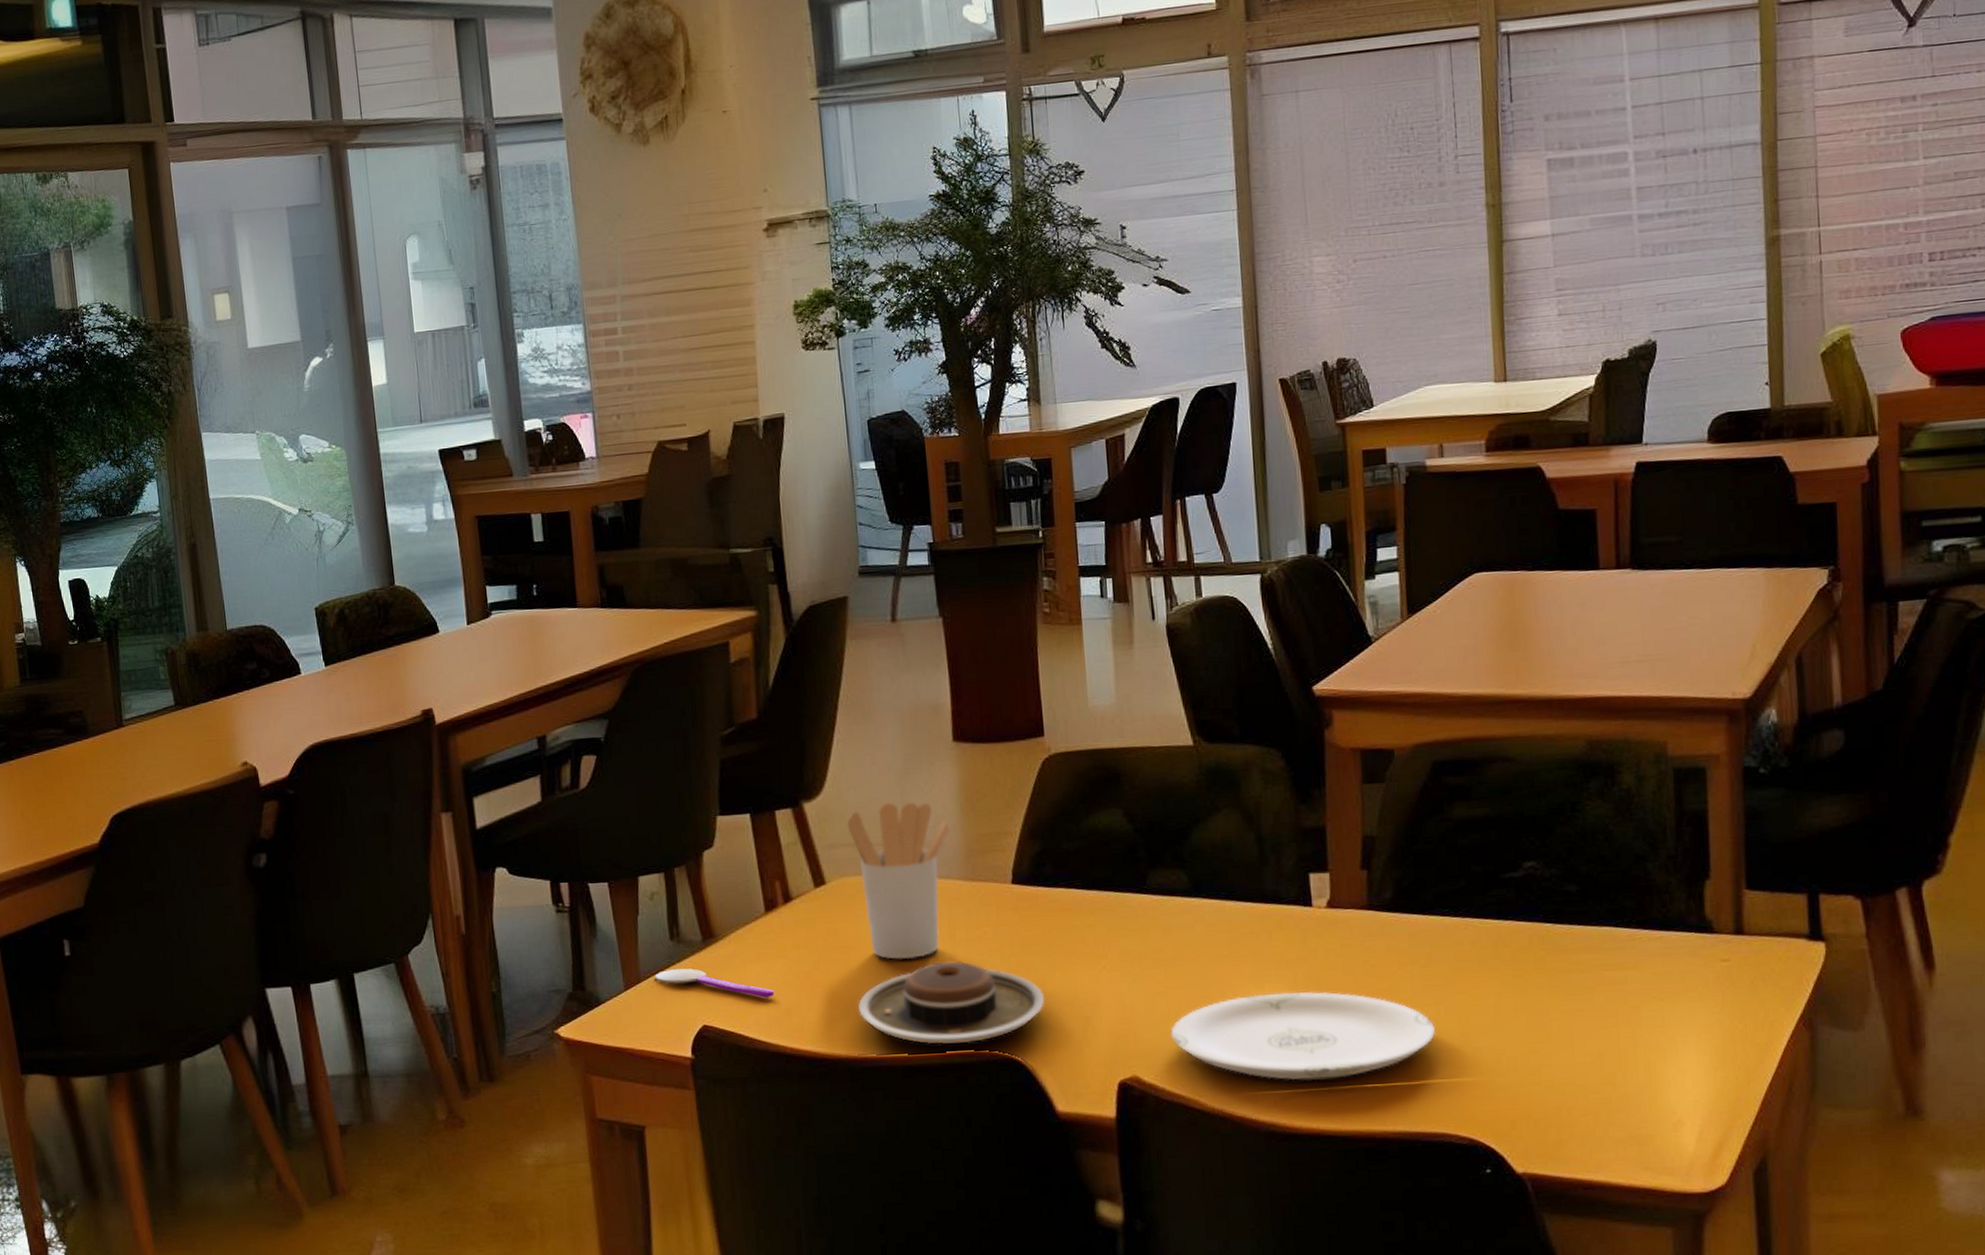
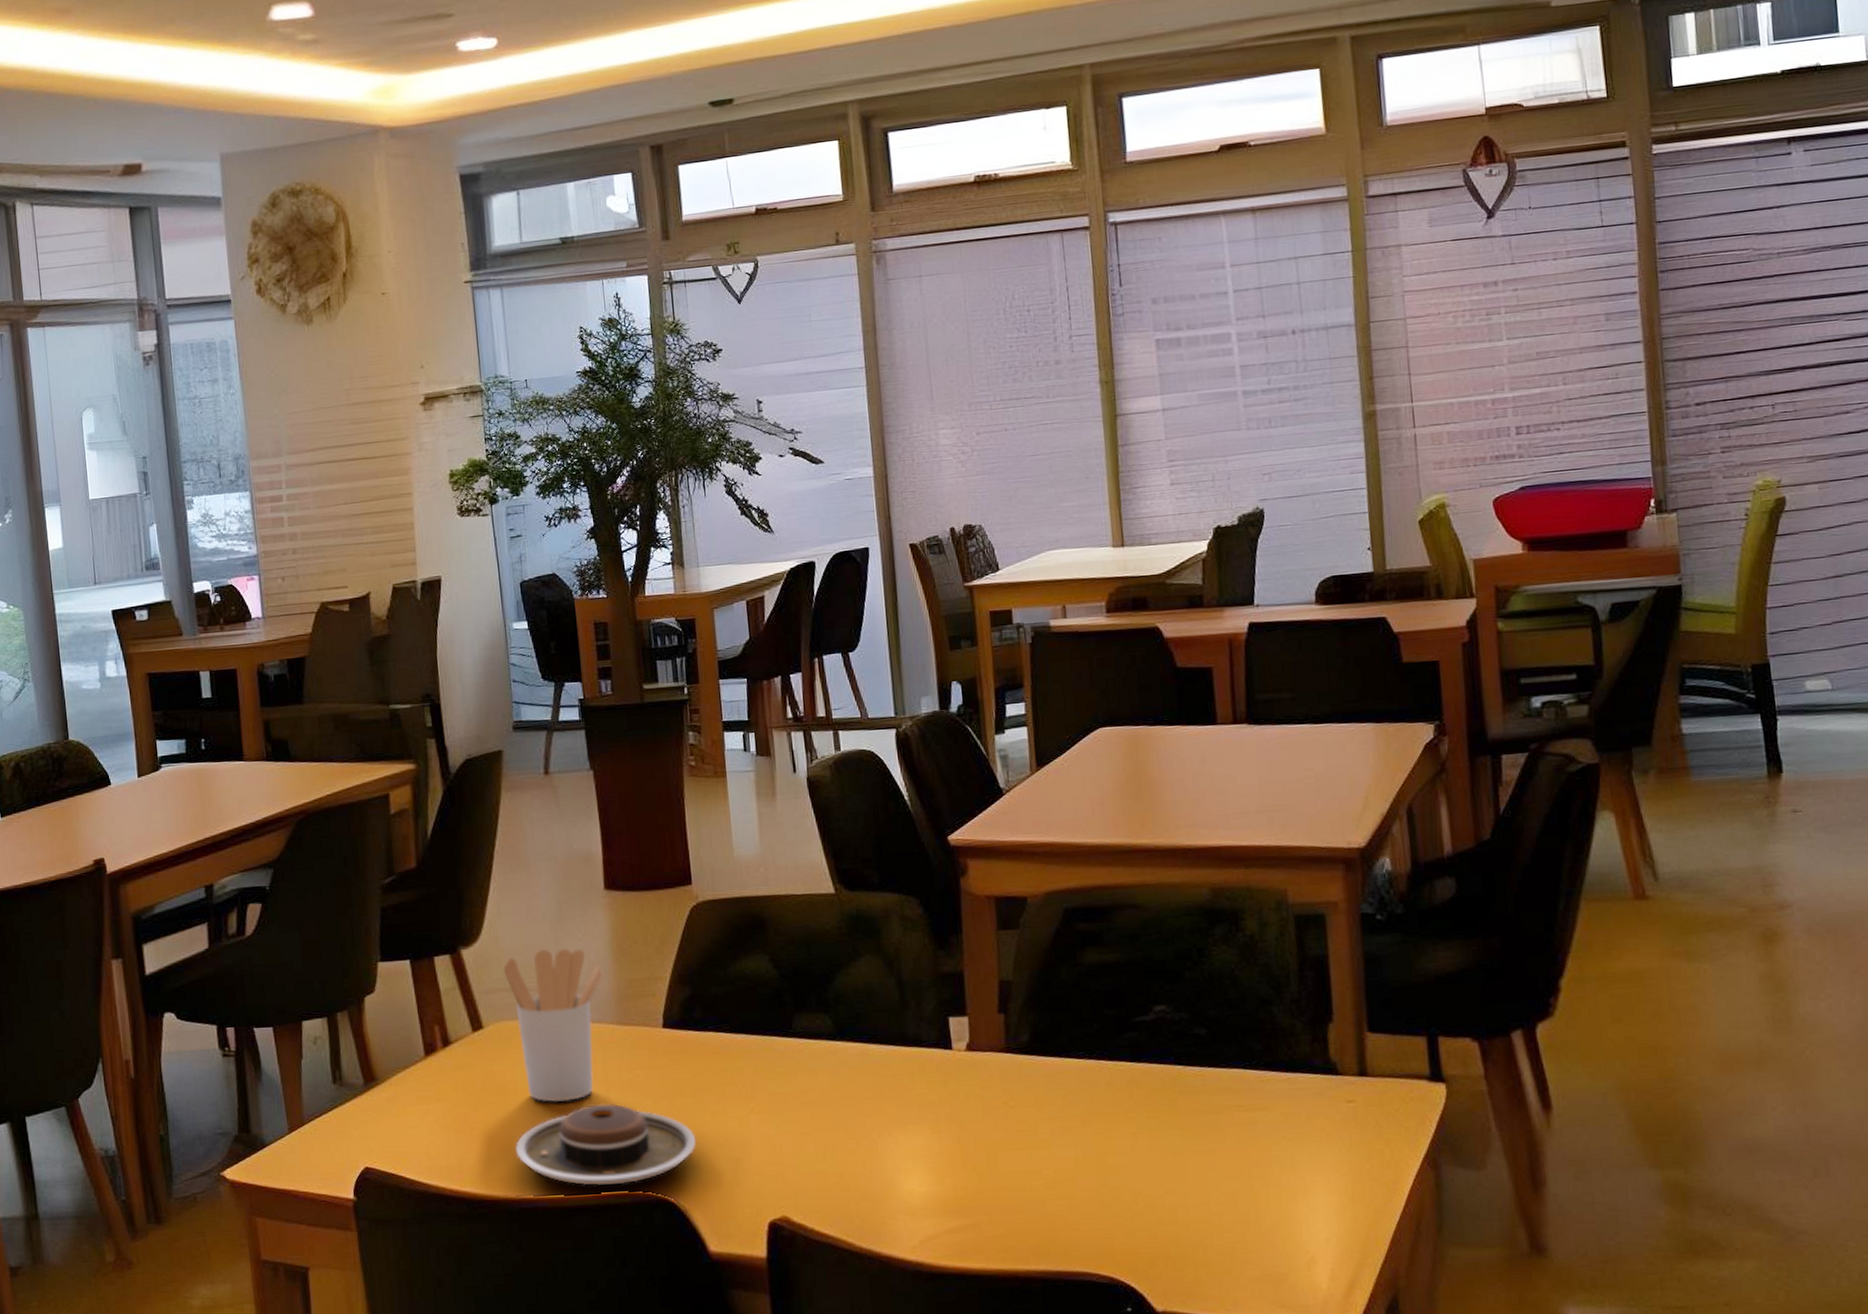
spoon: present [654,968,775,998] -> none [318,1111,434,1140]
plate: present [1170,991,1435,1081] -> none [818,1132,1074,1221]

